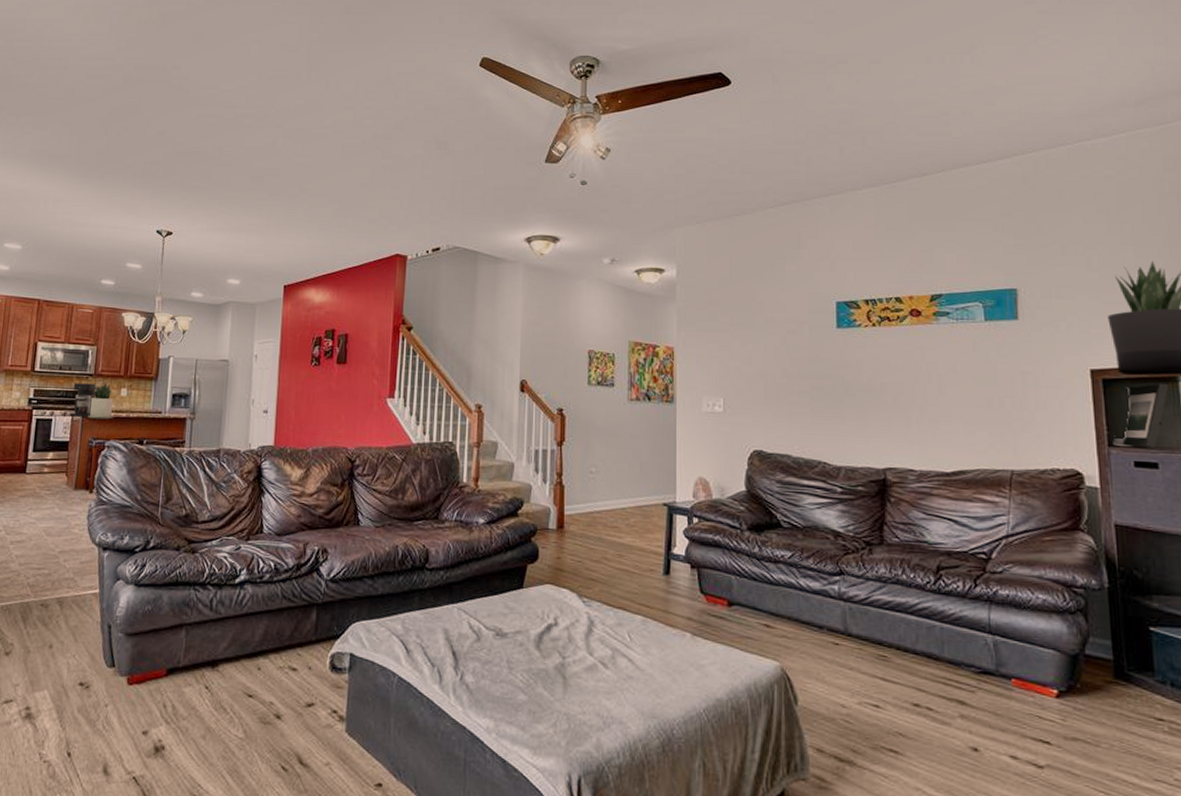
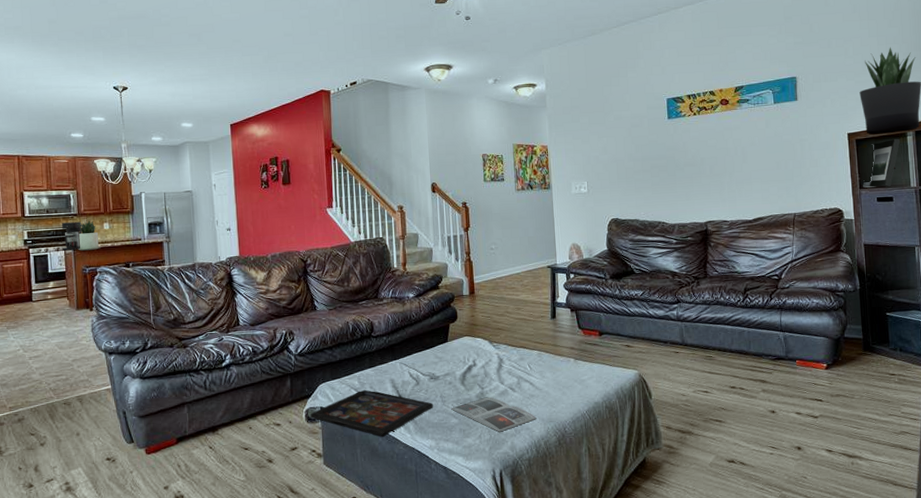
decorative tray: none [335,637,497,706] -> present [310,389,434,437]
magazine: none [519,670,634,722] -> present [451,397,537,432]

